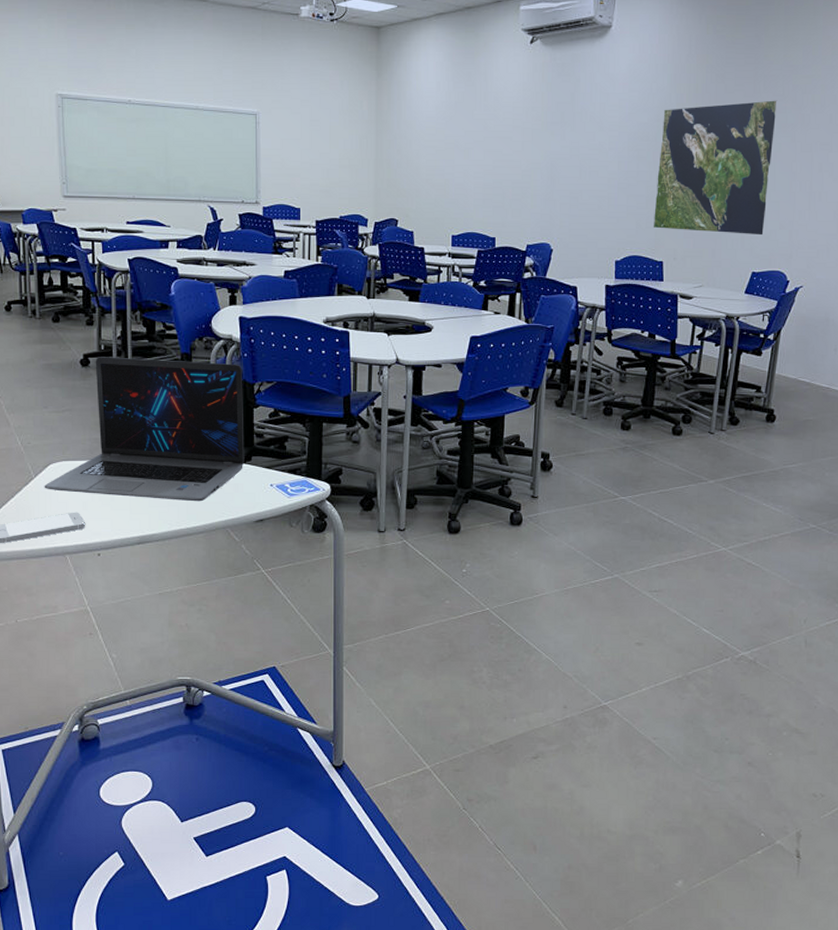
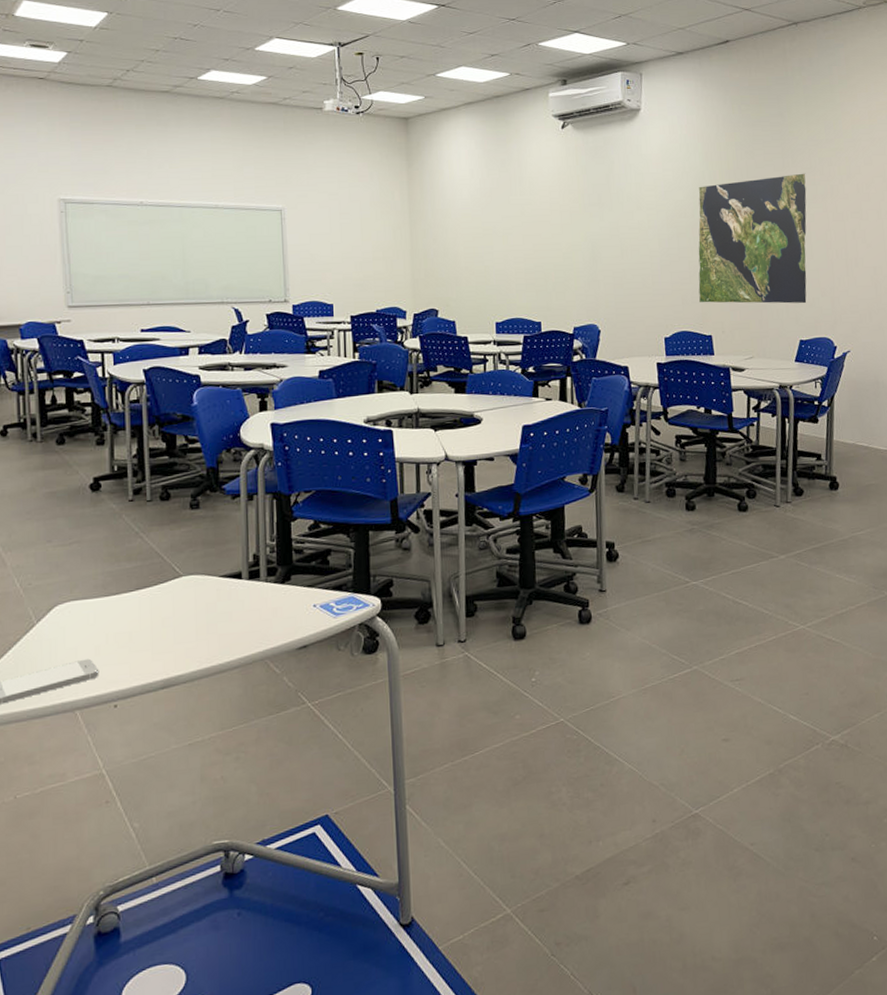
laptop: present [44,357,245,502] -> none [48,474,283,637]

